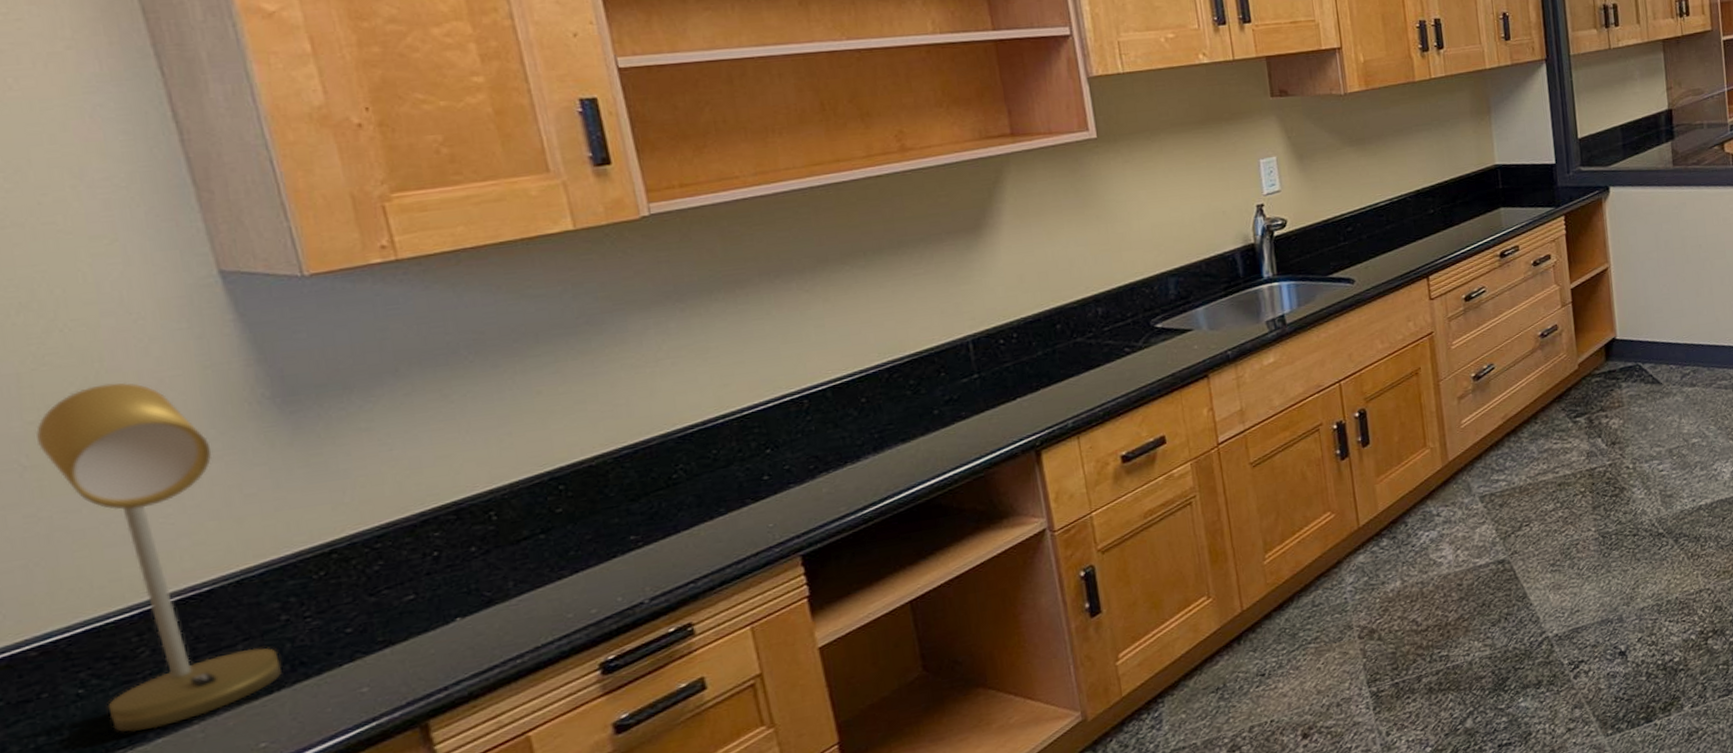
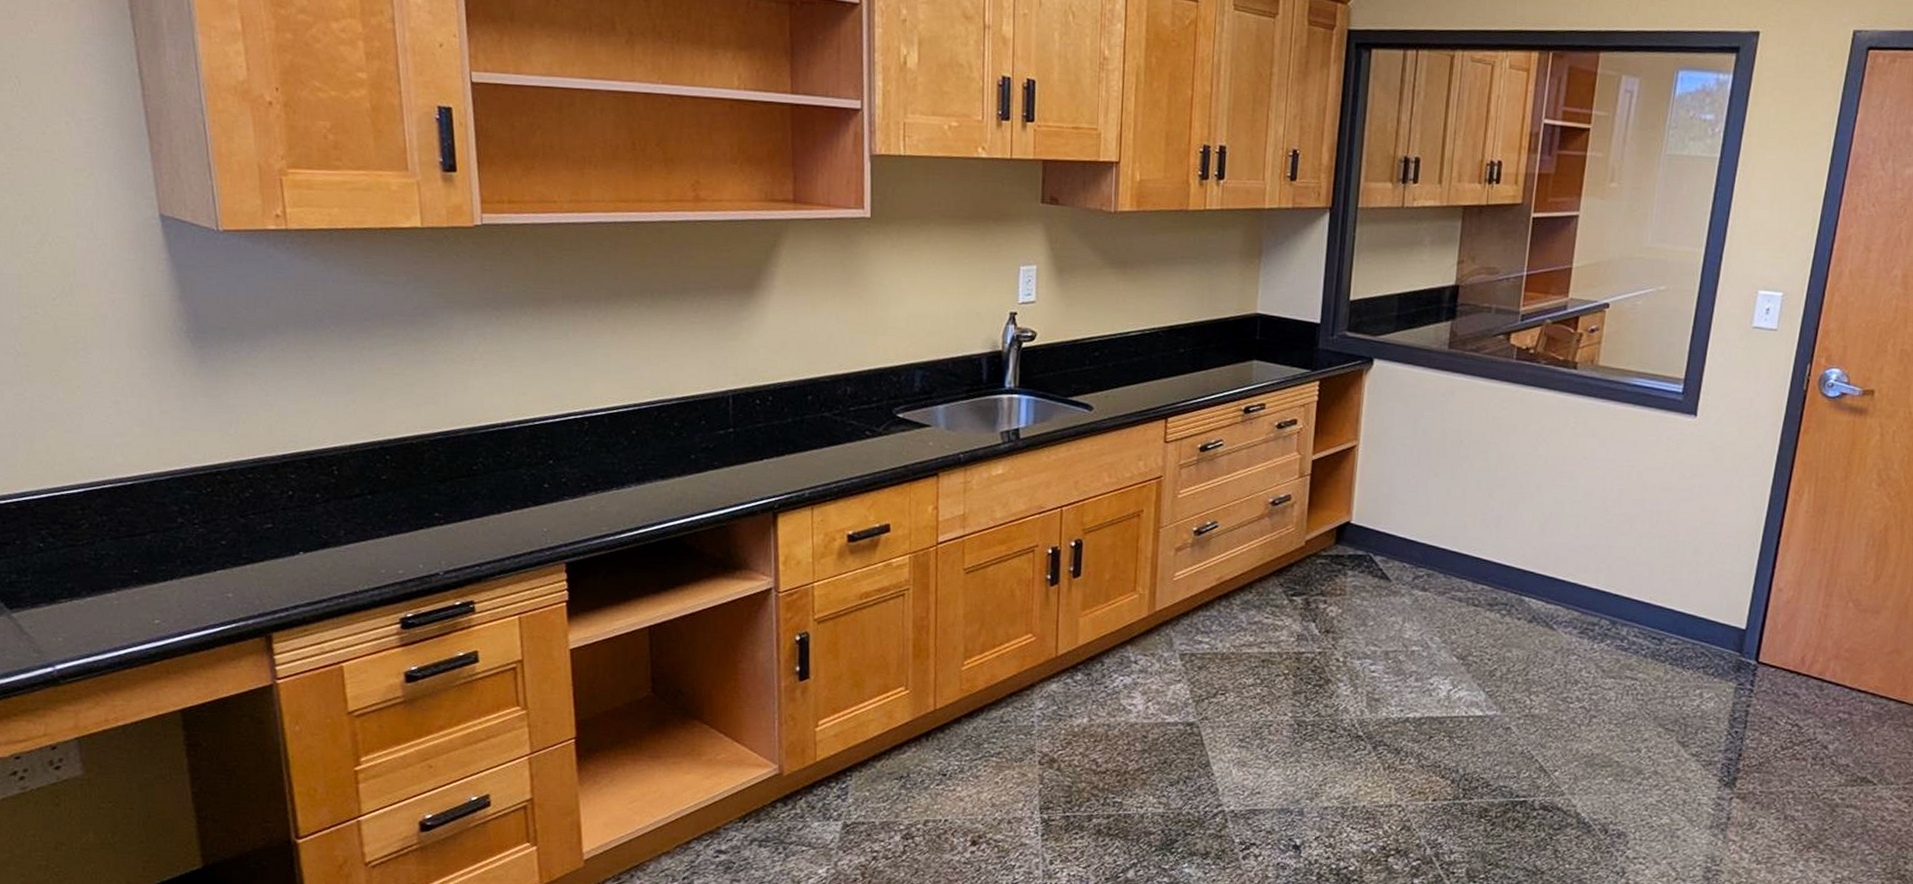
desk lamp: present [36,383,282,732] -> none [28,295,174,589]

